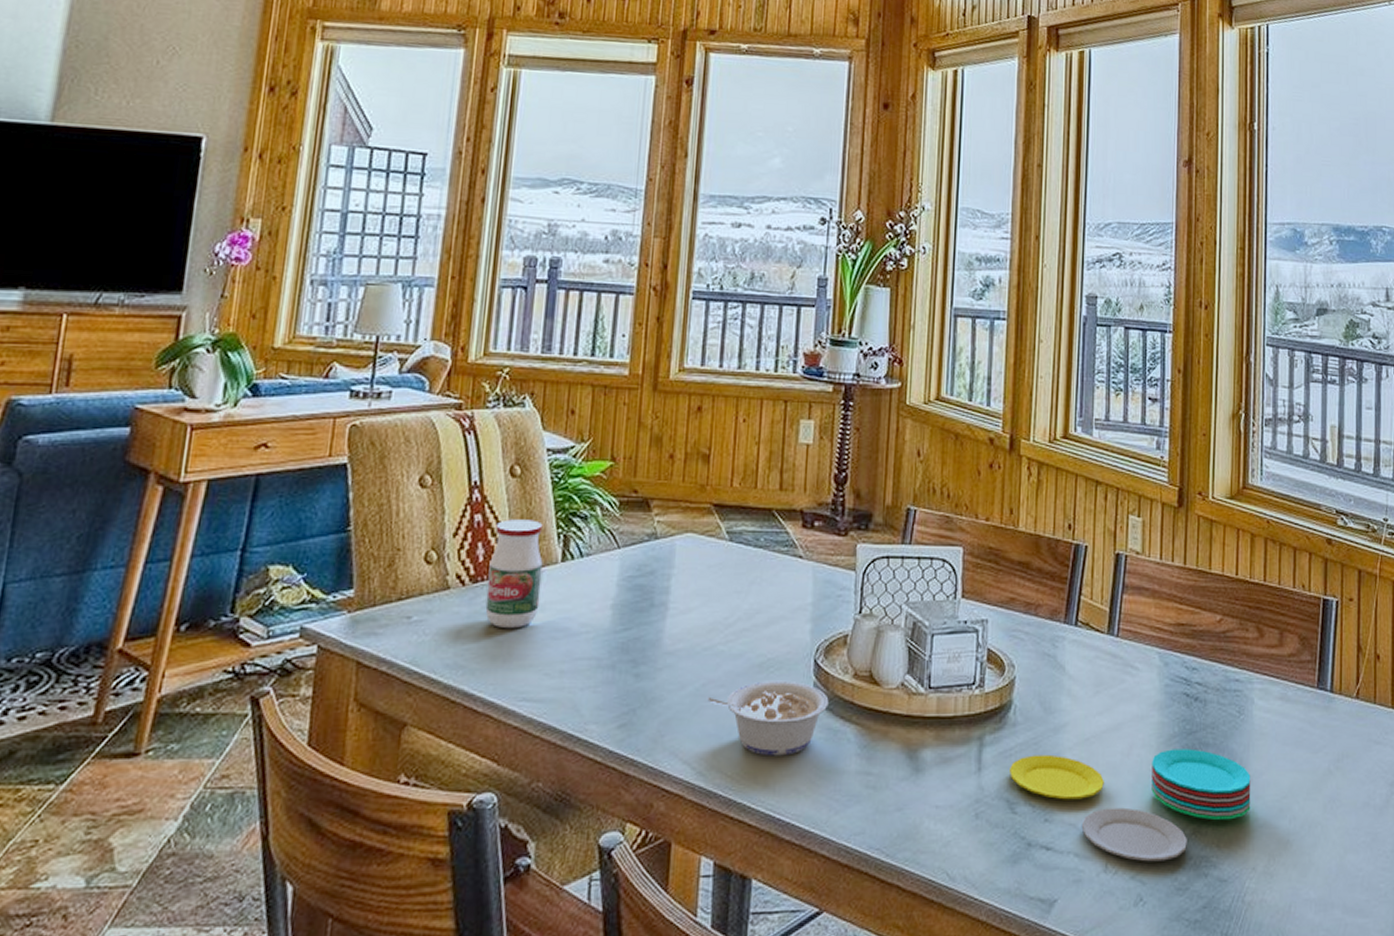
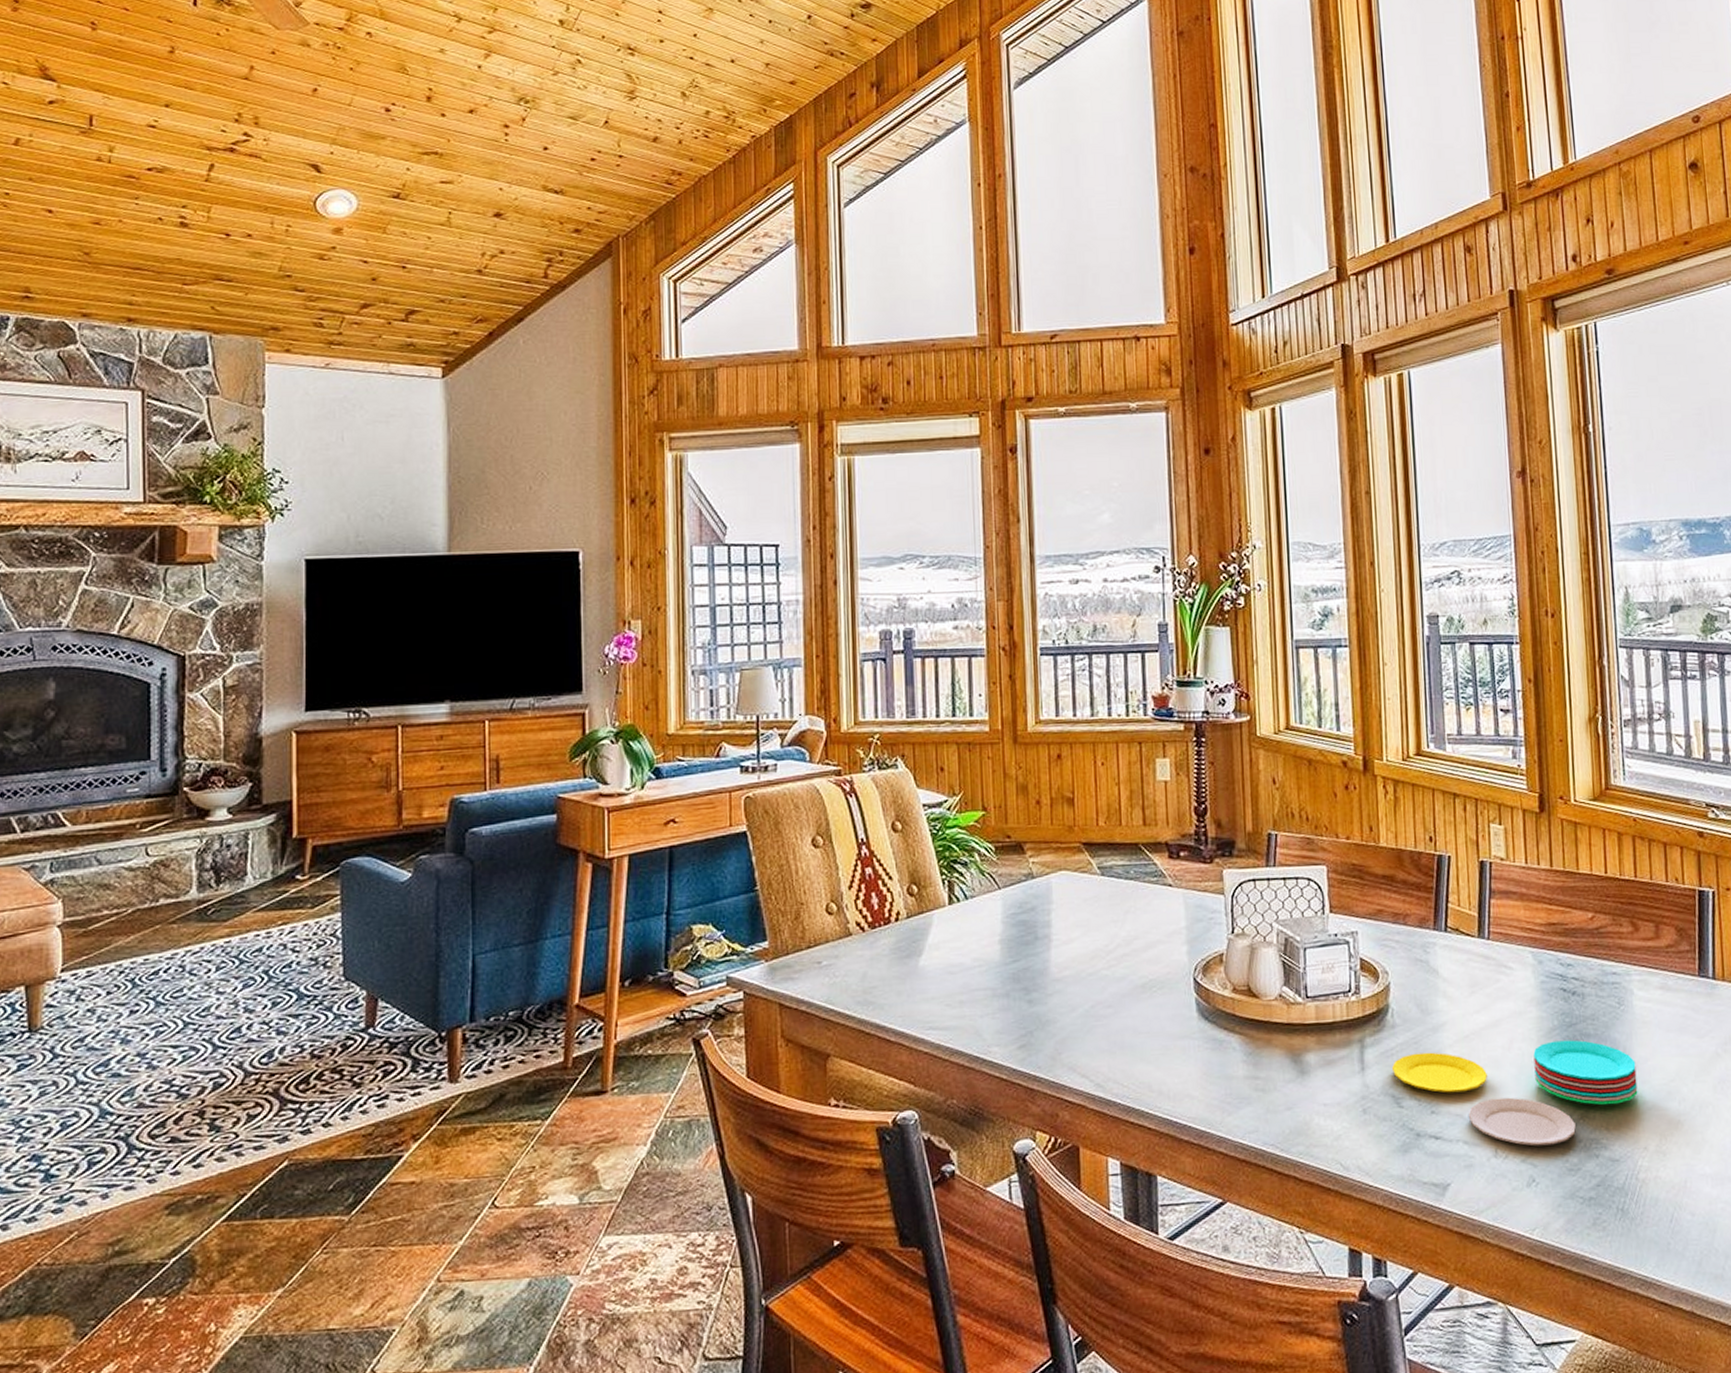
jar: present [485,519,543,629] -> none [884,869,934,968]
legume: present [707,680,829,756] -> none [1097,998,1212,1067]

